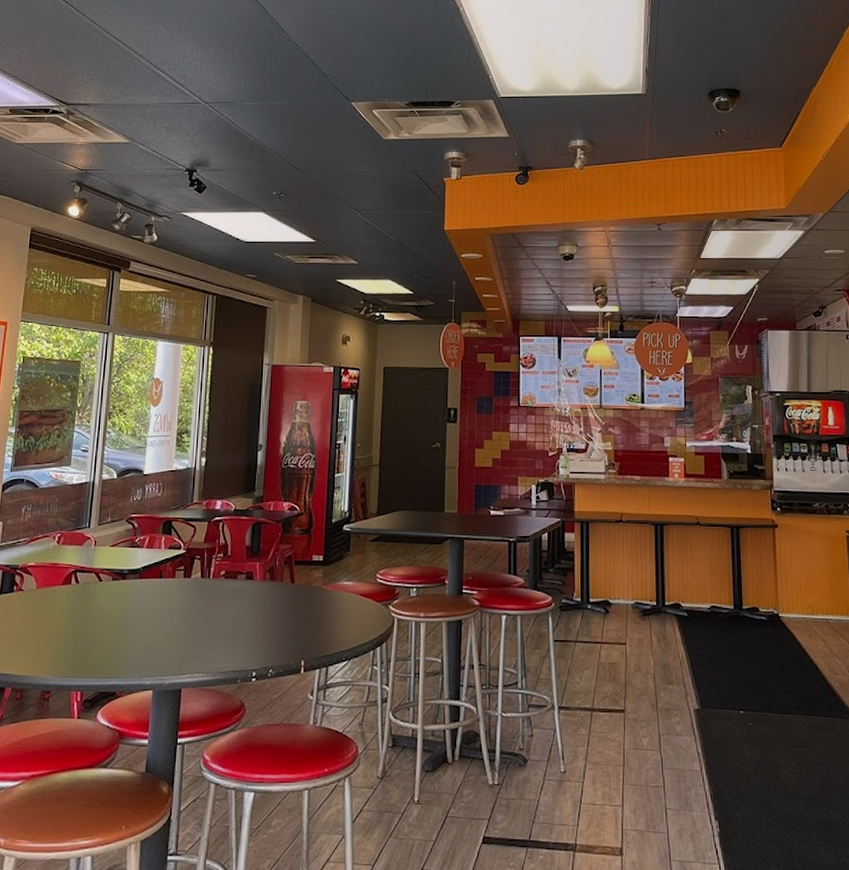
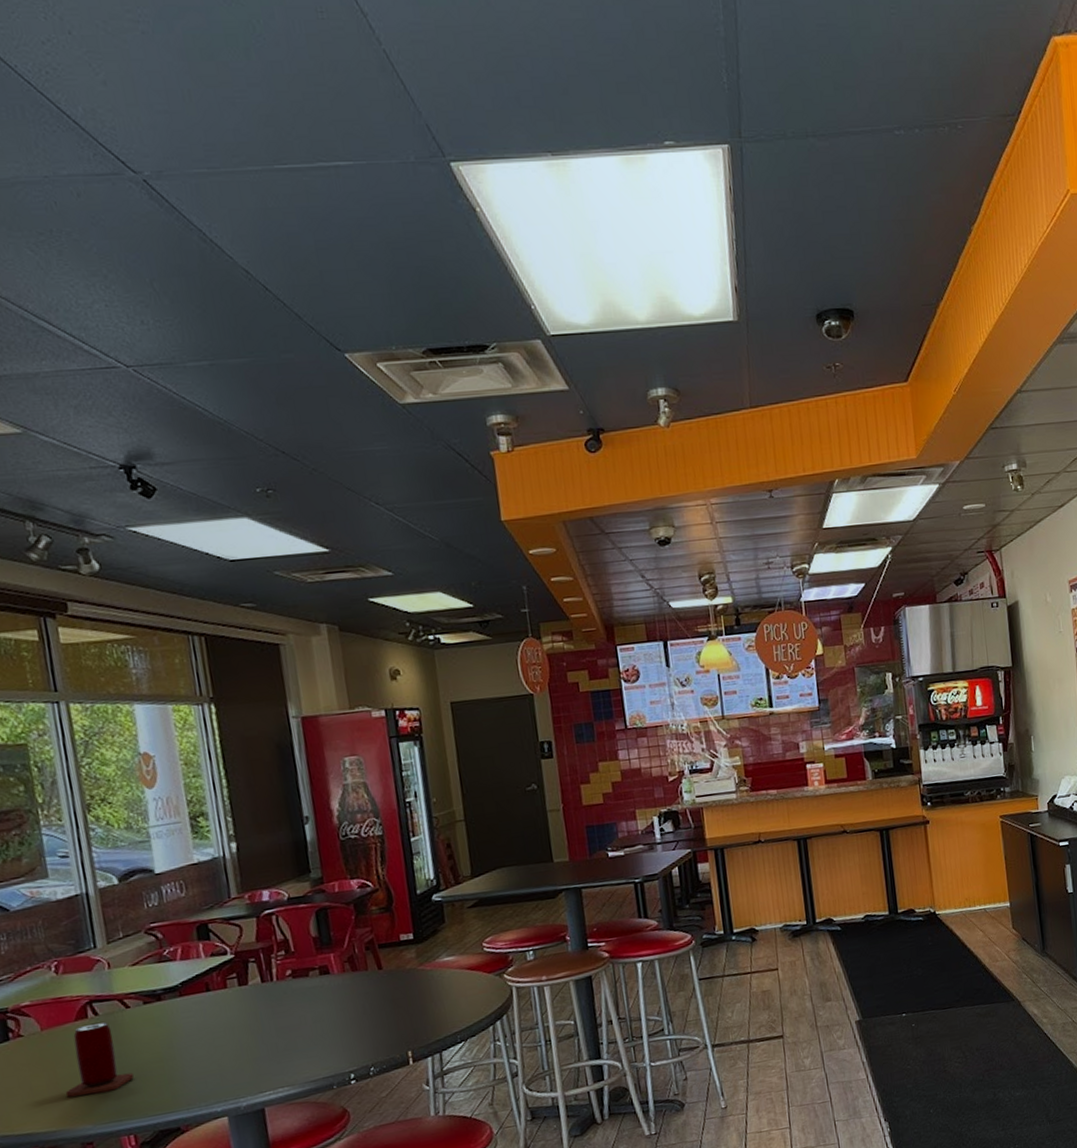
beer can: none [40,589,92,650] -> present [65,1021,134,1097]

